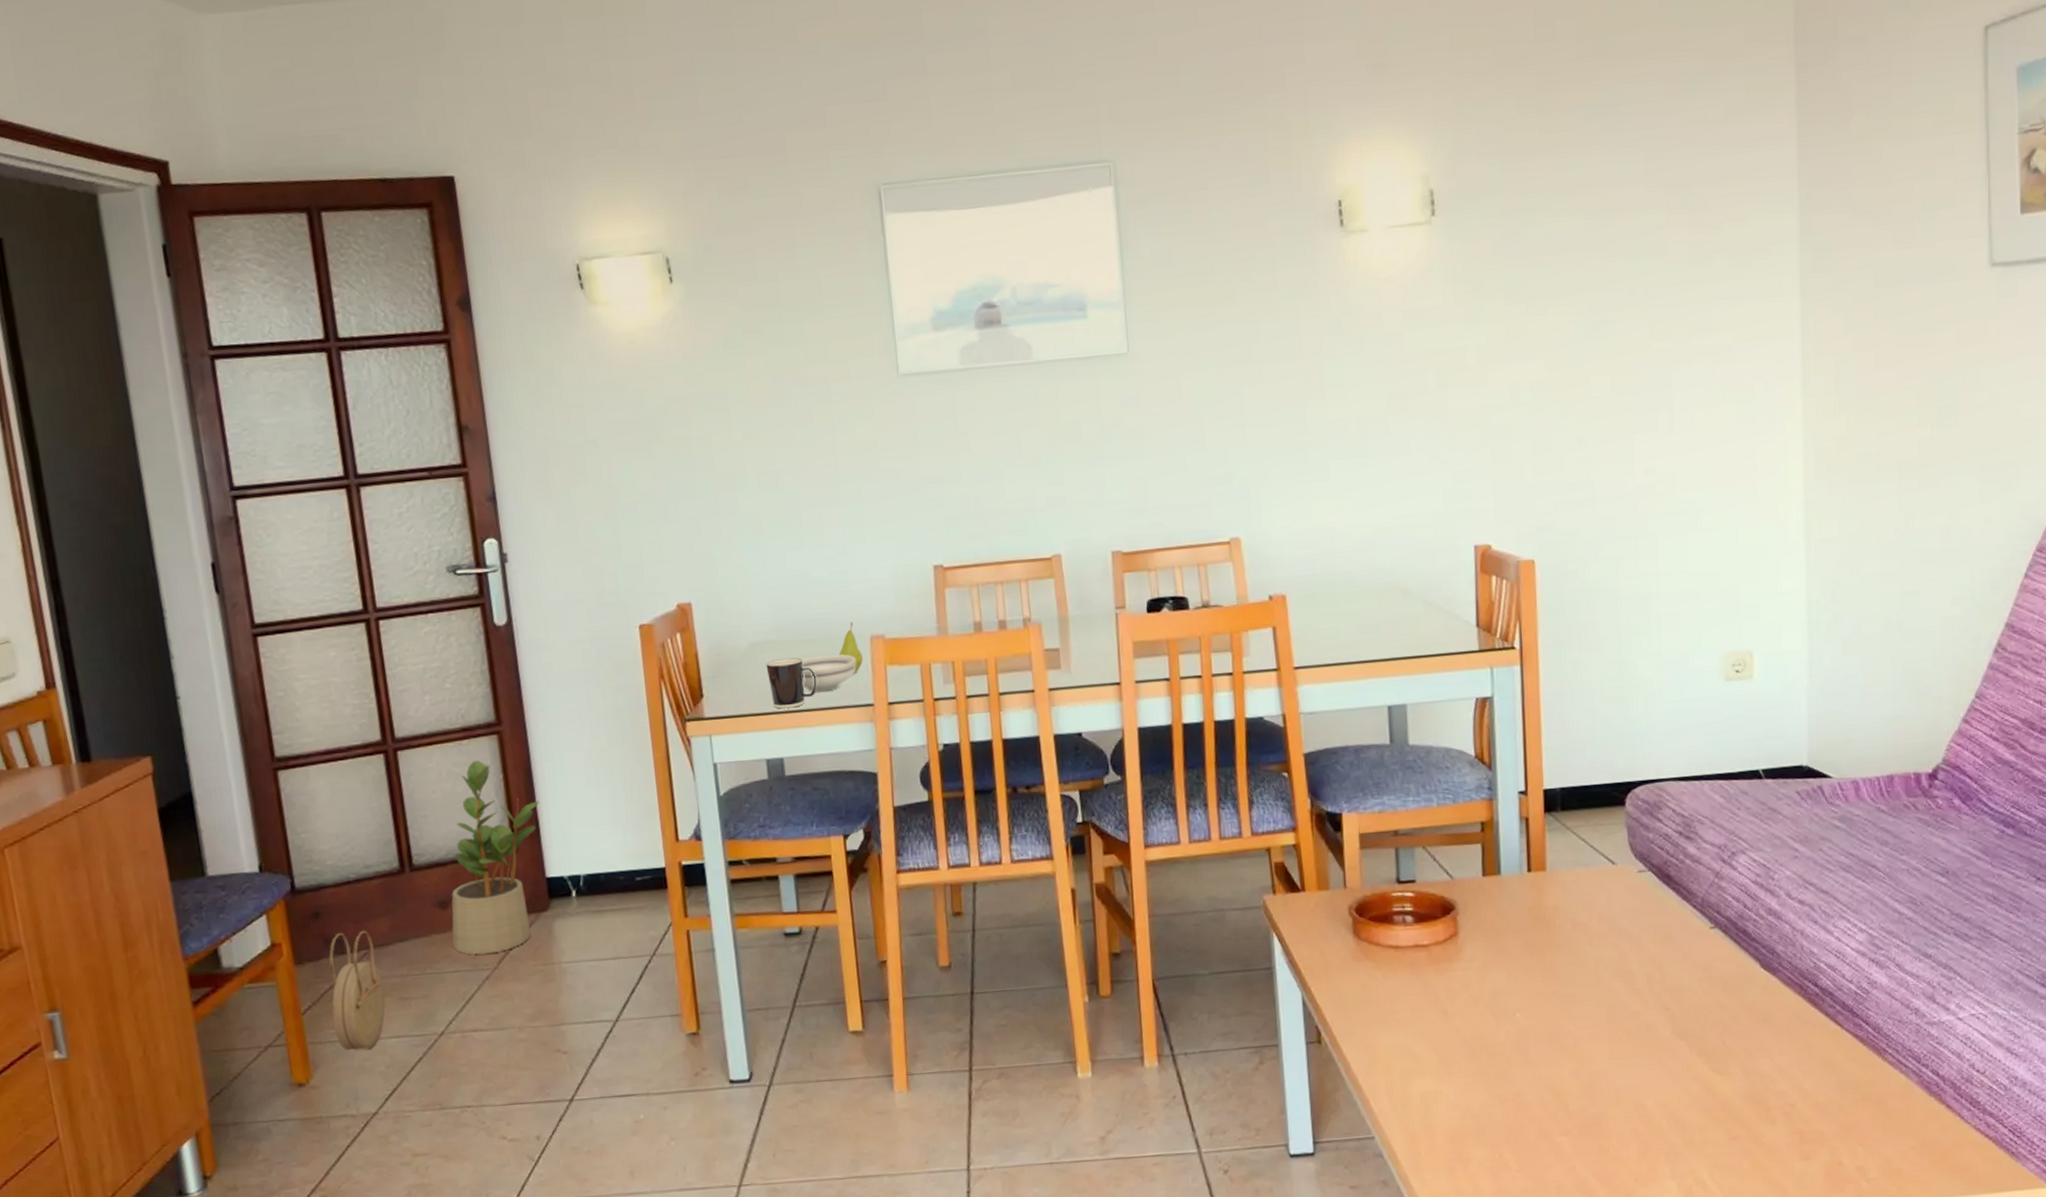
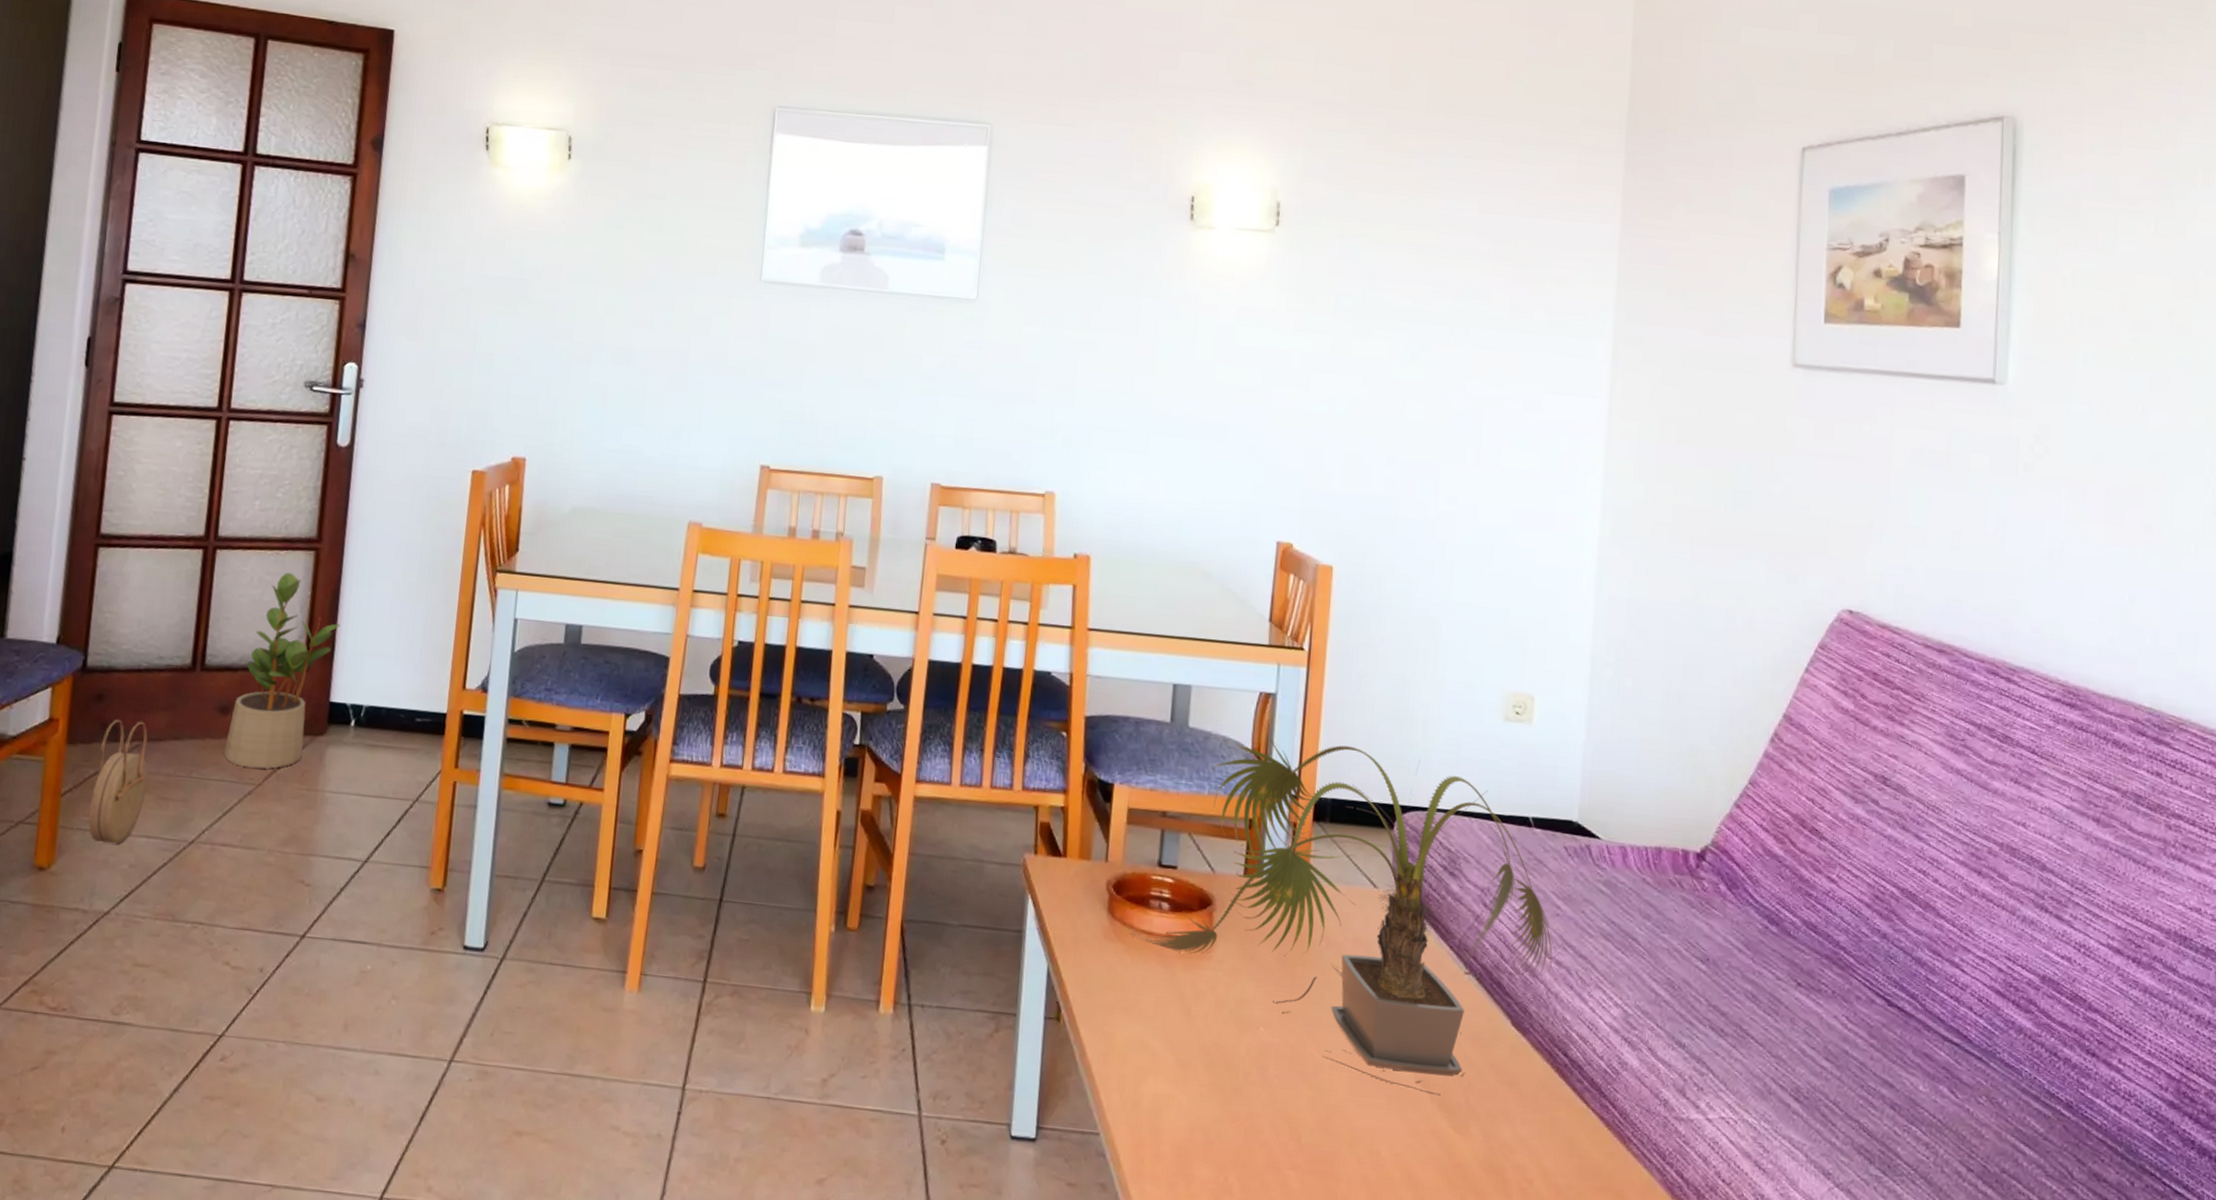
mug: present [766,657,817,709] -> none [583,527,630,578]
bowl: present [802,654,856,692] -> none [615,531,670,568]
fruit: present [838,621,863,672] -> none [654,504,677,555]
plant: none [1369,729,1797,1045] -> present [1122,724,1556,1096]

